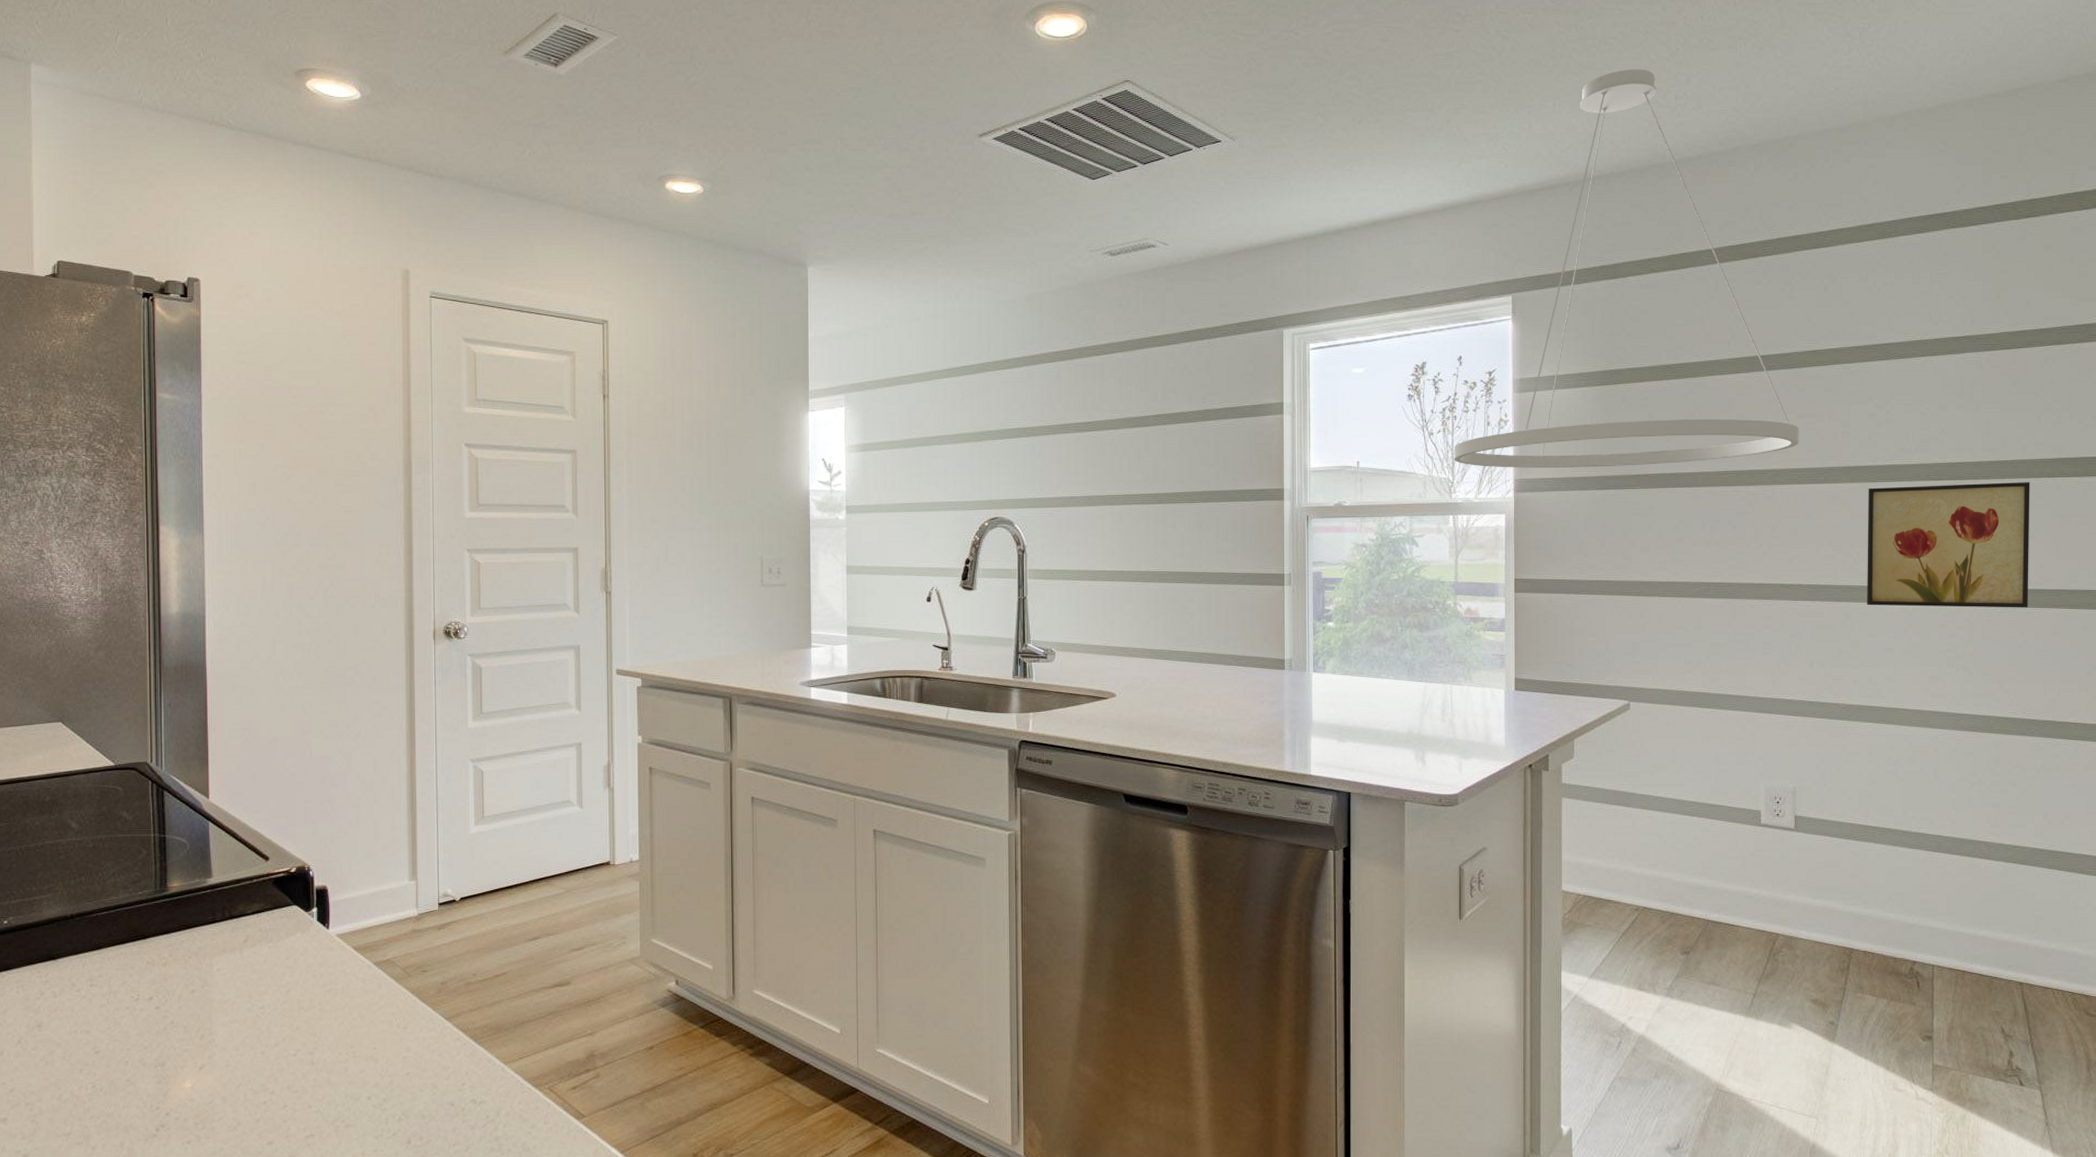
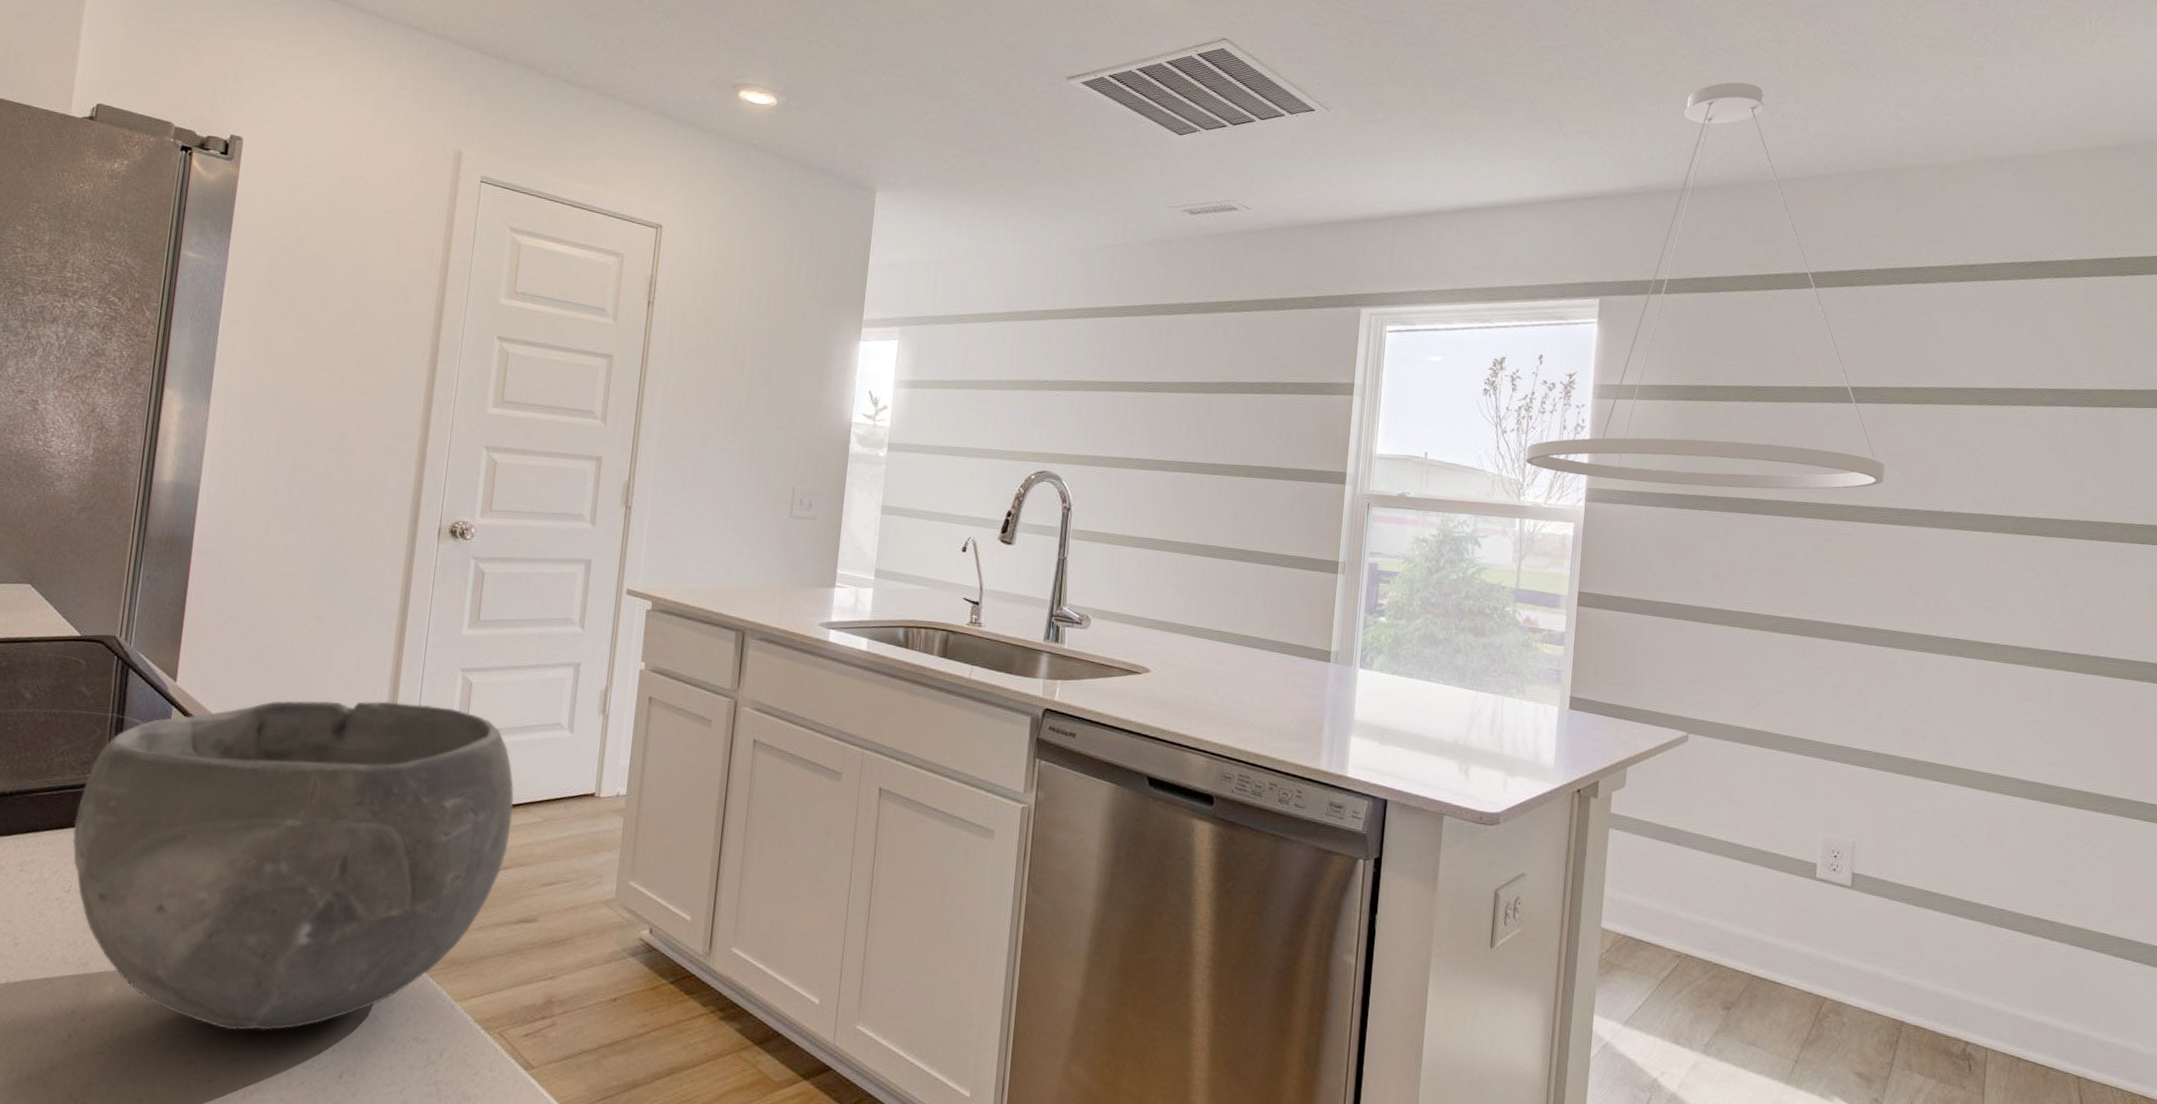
bowl: none [133,795,536,1111] -> present [72,700,515,1031]
wall art: present [1867,481,2030,608] -> none [1943,535,2119,678]

